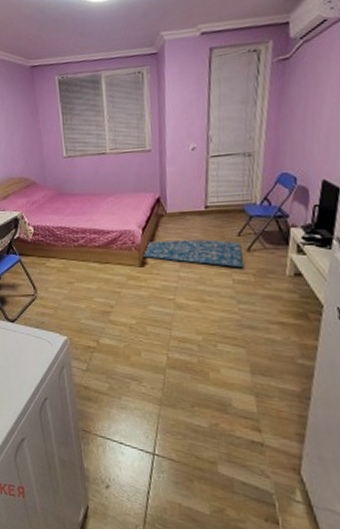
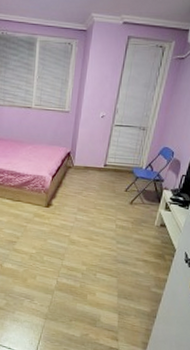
rug: present [141,239,243,268] -> none [48,188,127,217]

